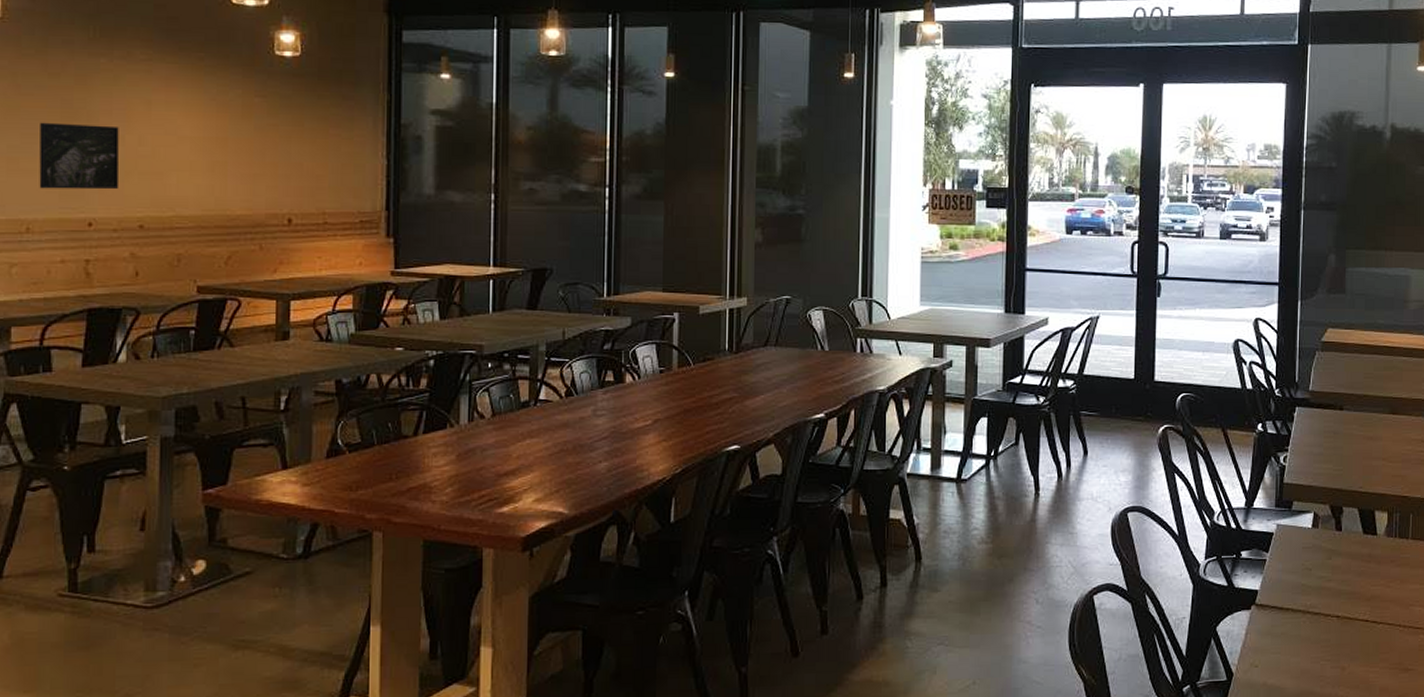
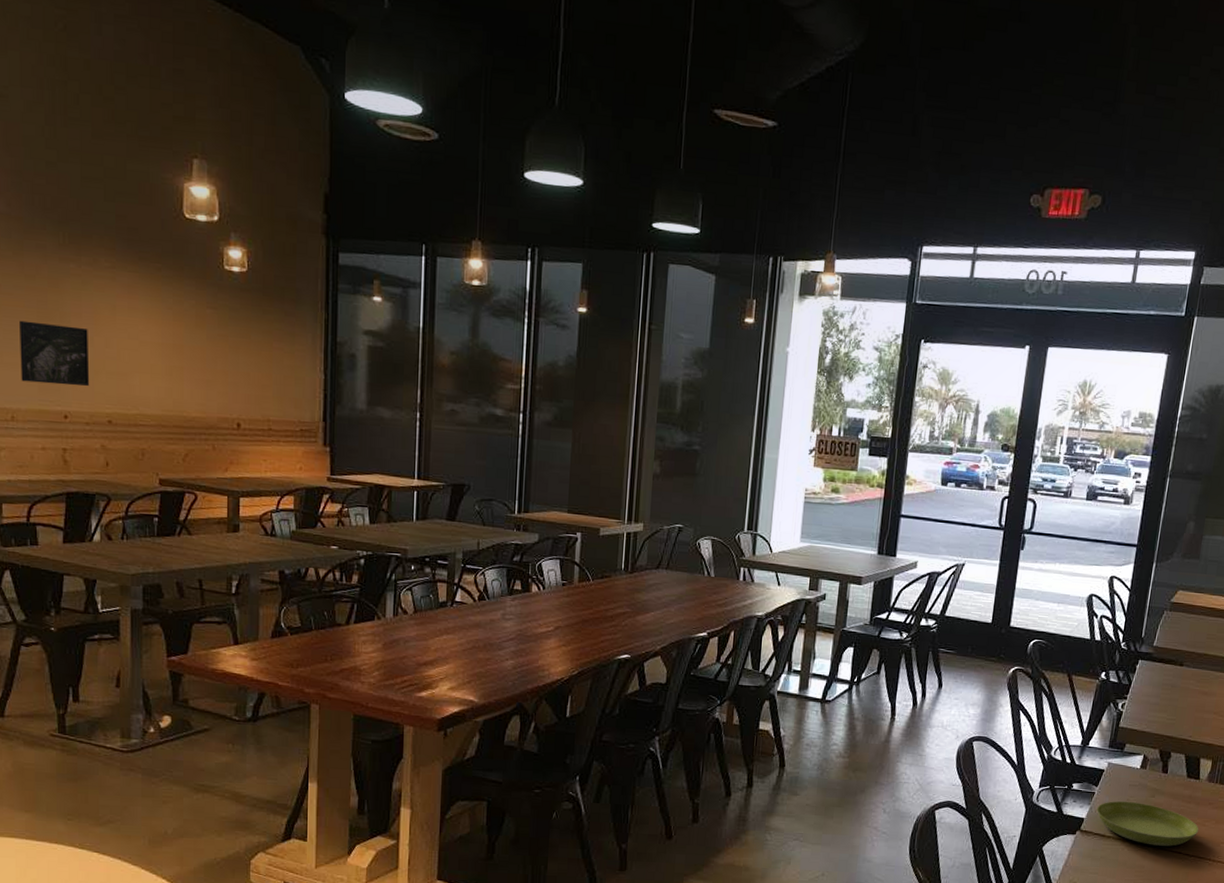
saucer: none [1270,566,1384,615] -> present [1096,801,1199,847]

